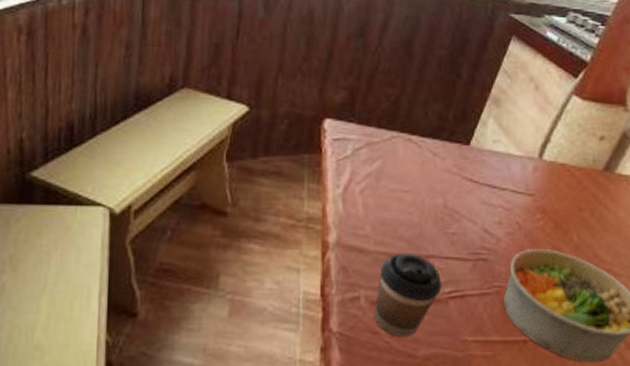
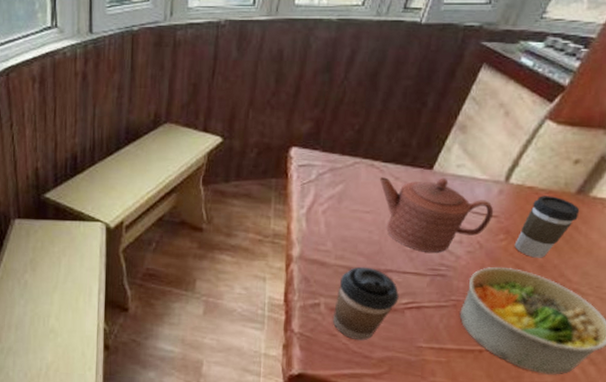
teapot: none [417,153,530,235] -> present [379,177,494,253]
coffee cup: none [551,173,608,238] -> present [514,196,580,258]

